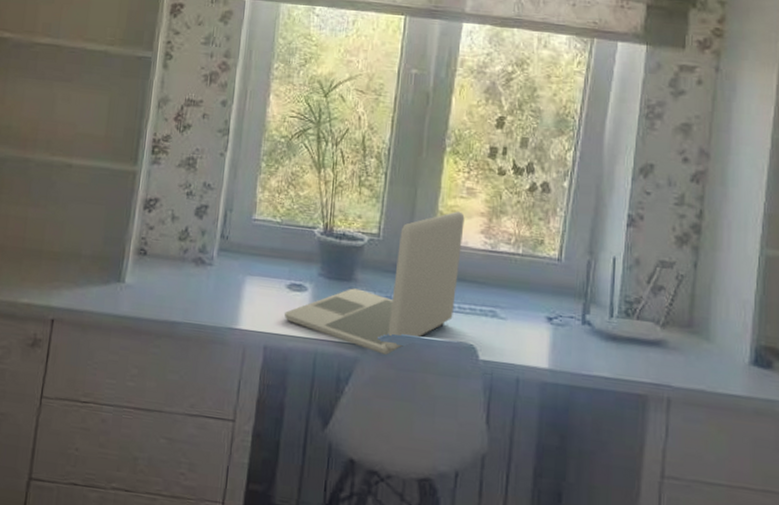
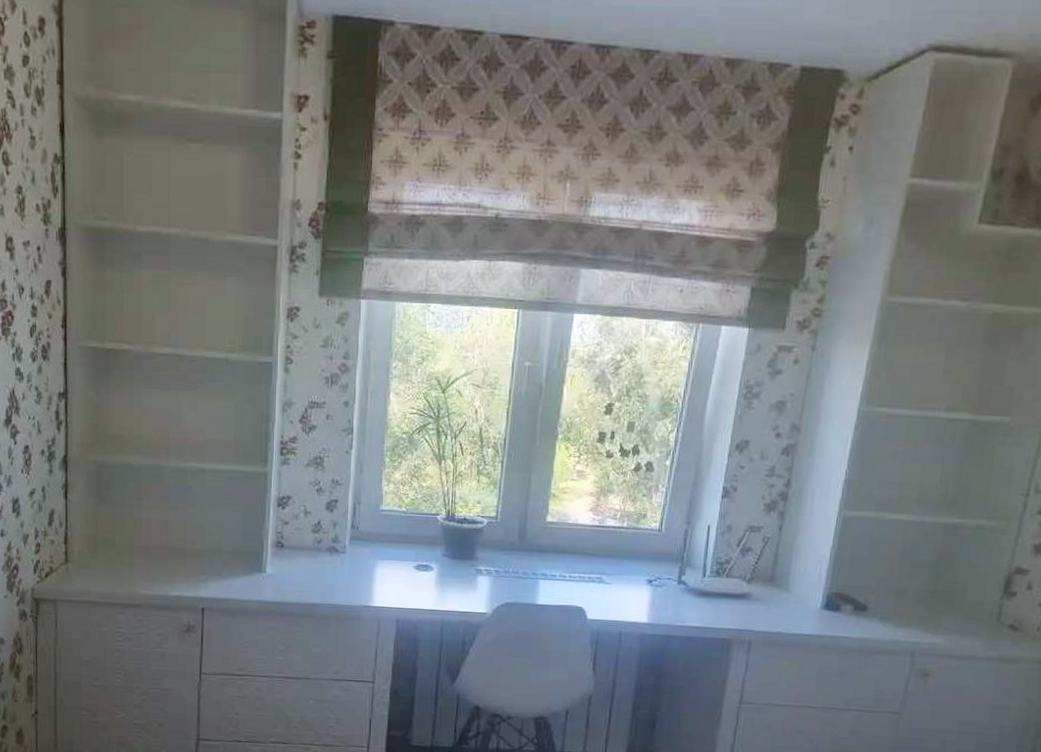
laptop: present [285,211,465,355] -> none [414,492,575,620]

